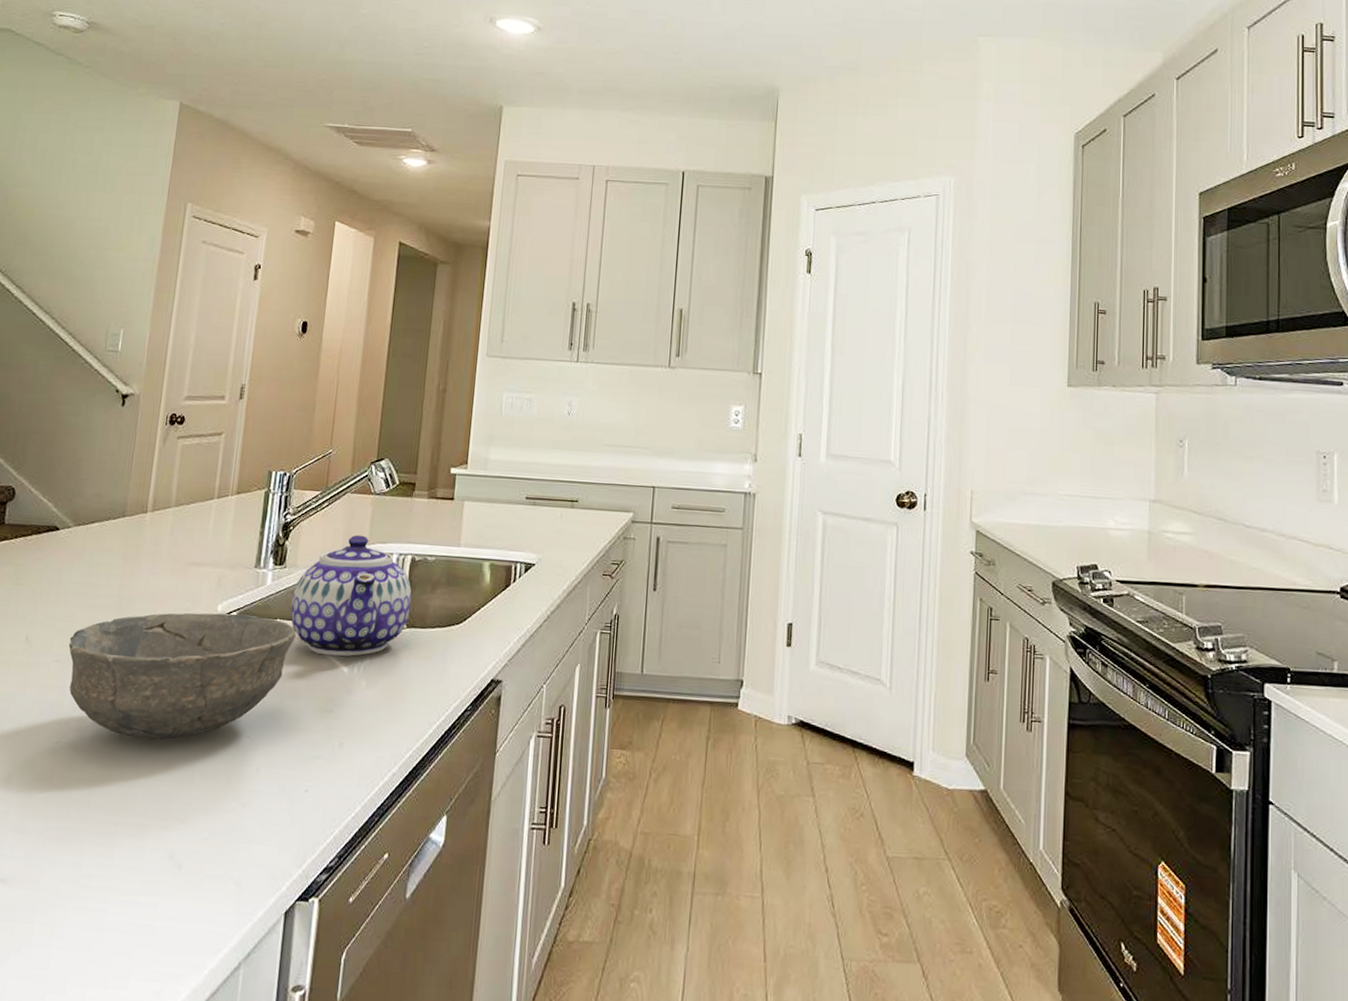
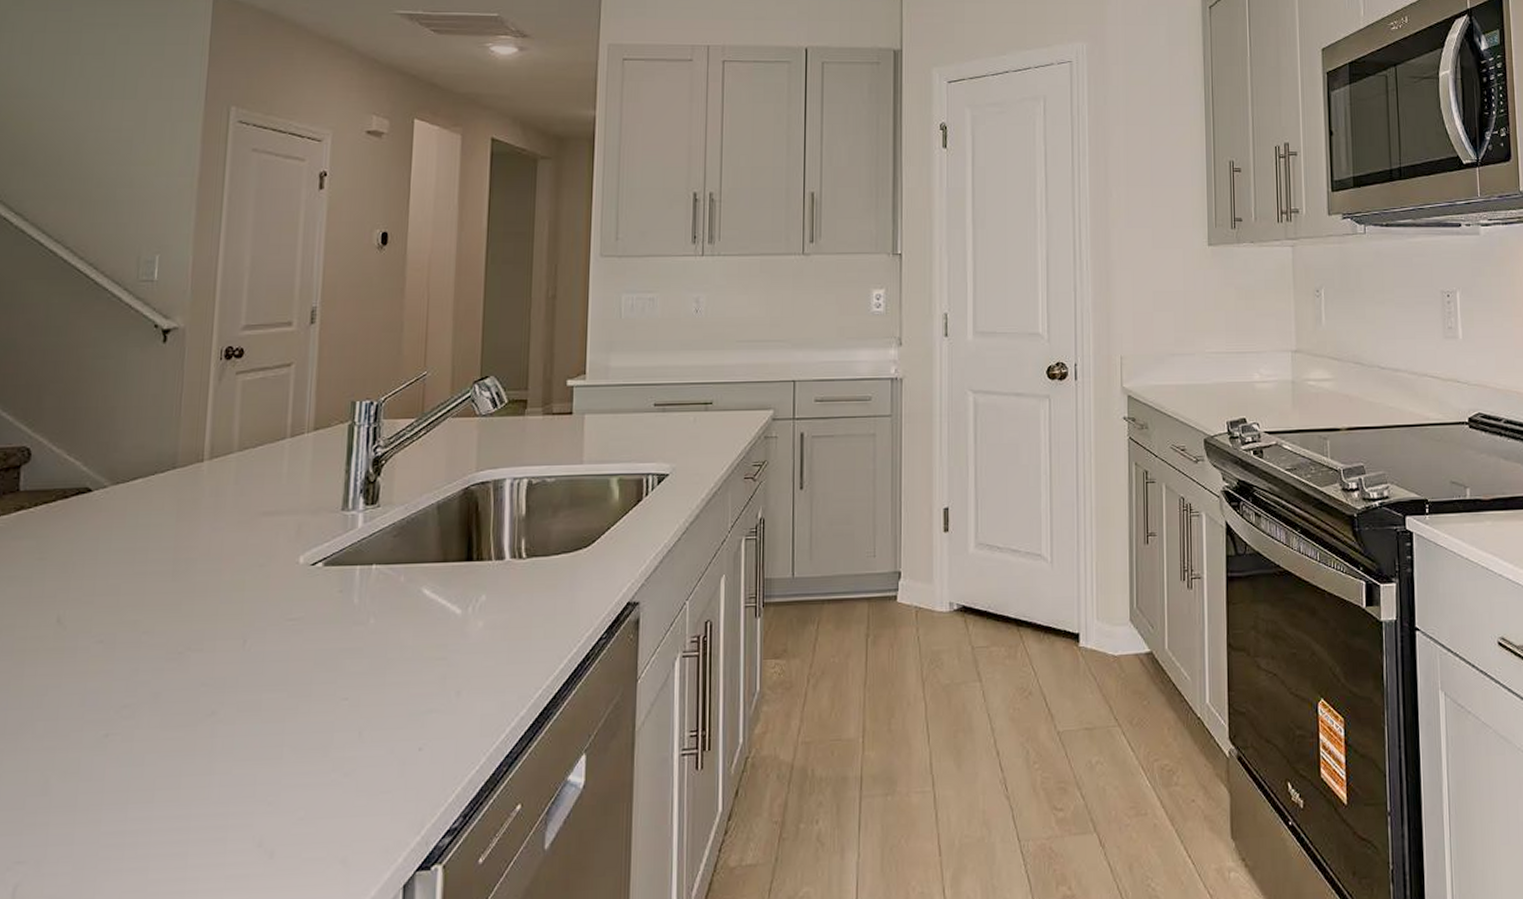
bowl: present [68,612,296,739] -> none [113,563,396,717]
teapot: present [290,535,412,657] -> none [388,462,531,598]

